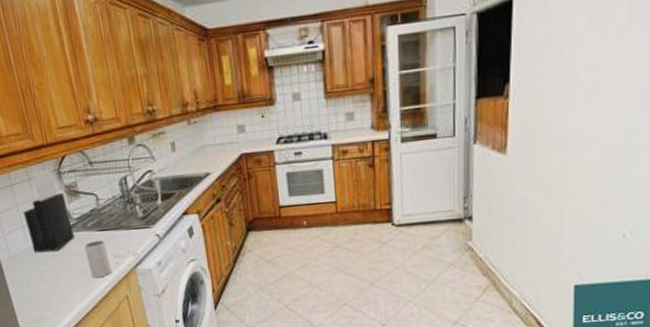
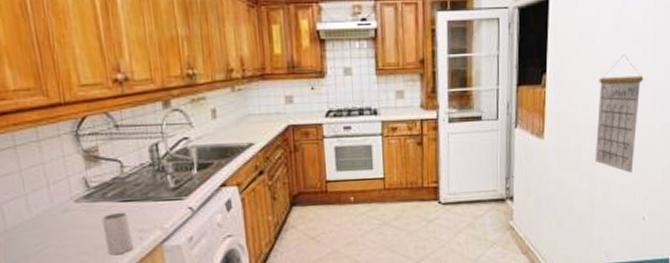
knife block: present [23,170,75,254] -> none [27,131,90,226]
calendar: none [566,54,628,187] -> present [594,54,644,173]

